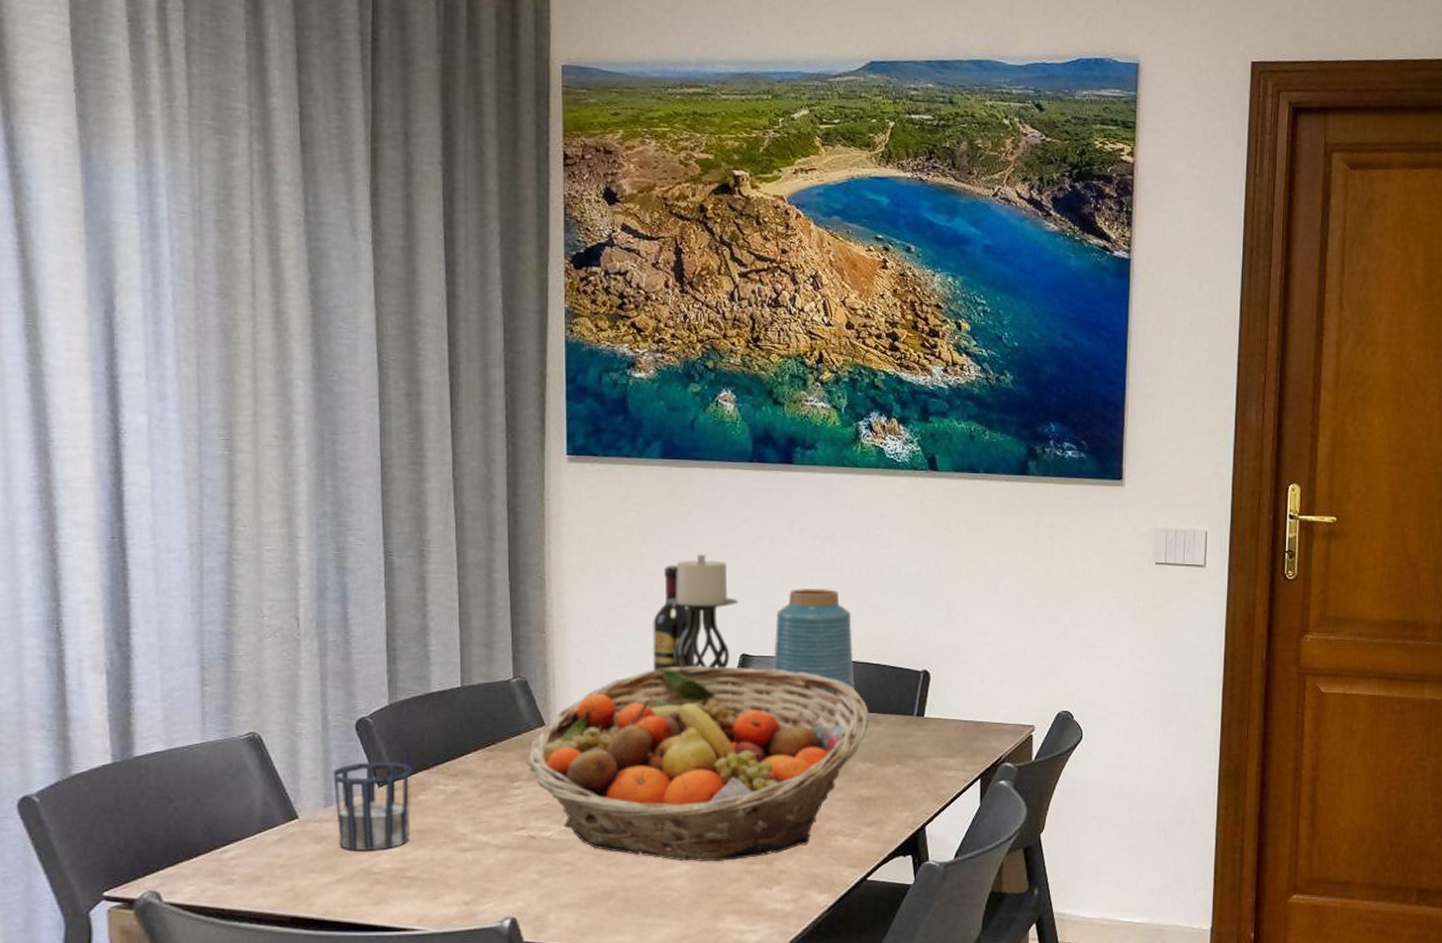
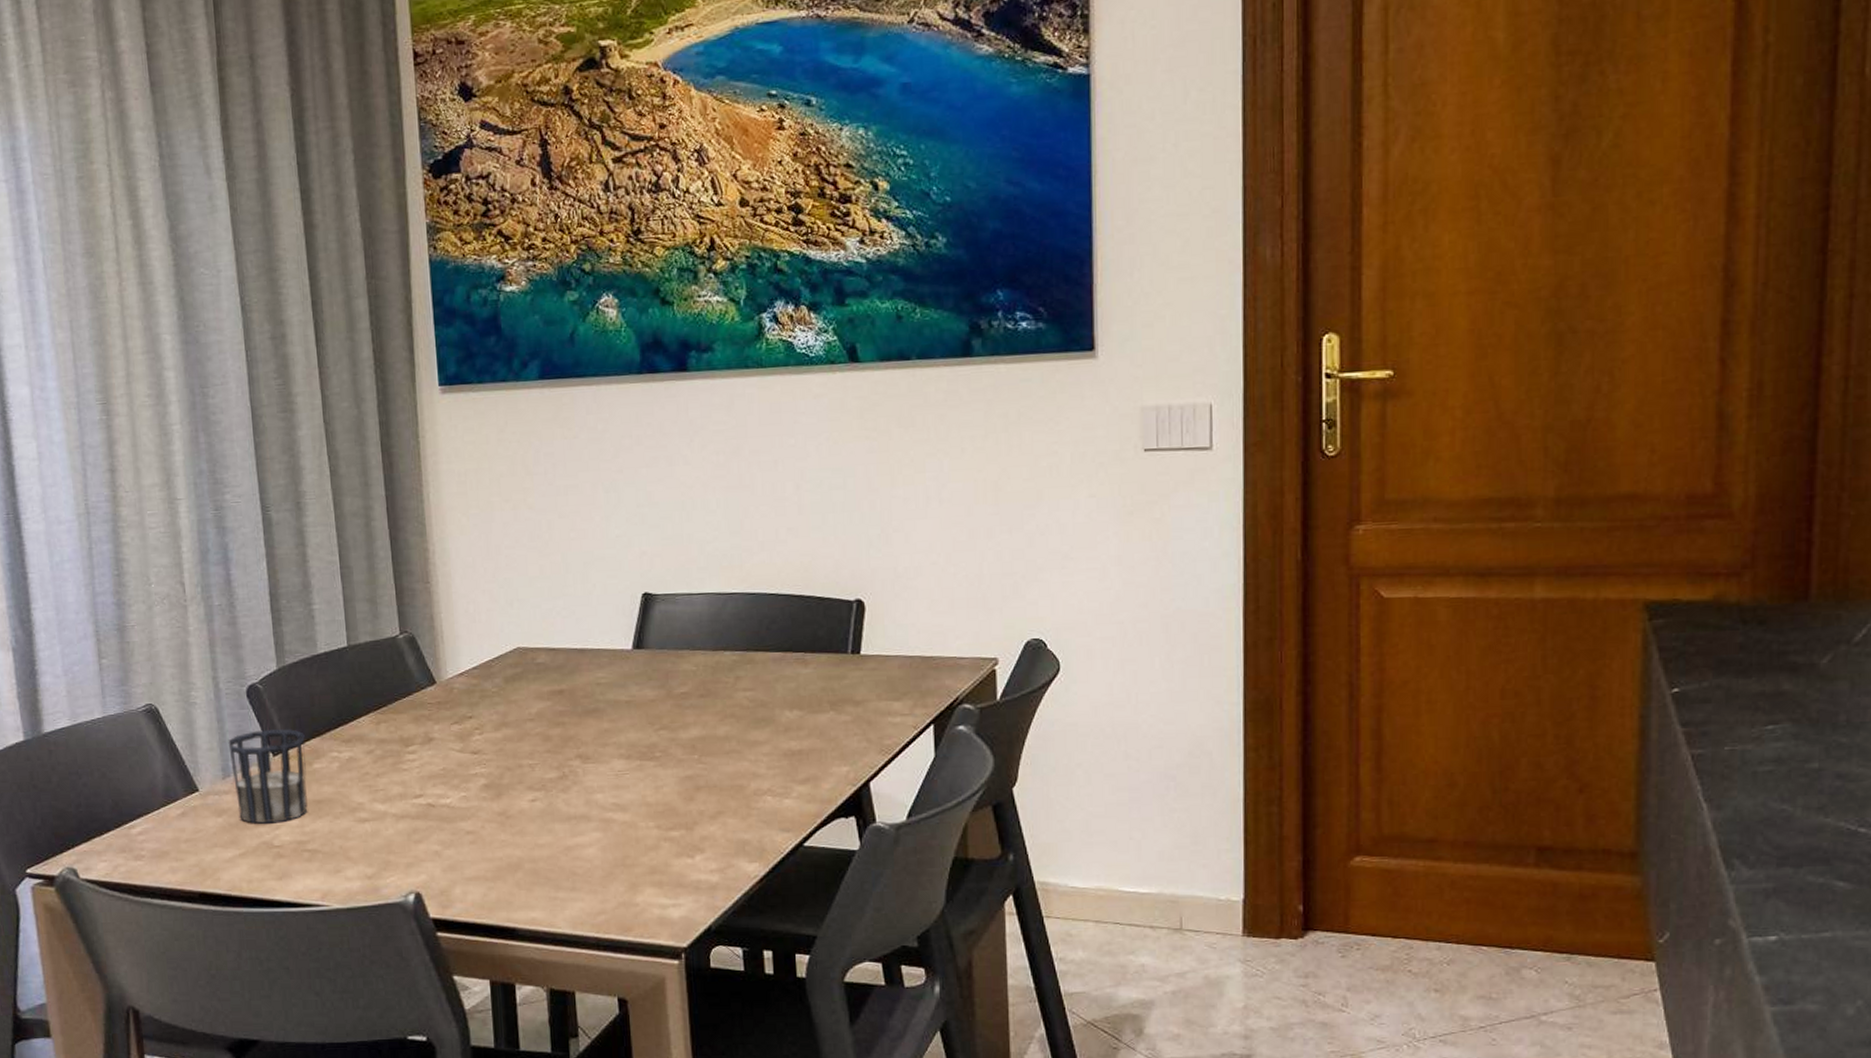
fruit basket: present [526,666,869,862] -> none [419,607,795,829]
wine bottle: present [653,565,696,671] -> none [543,497,593,618]
candle holder: present [666,554,739,669] -> none [555,483,637,614]
vase: present [773,589,855,717] -> none [679,512,776,659]

